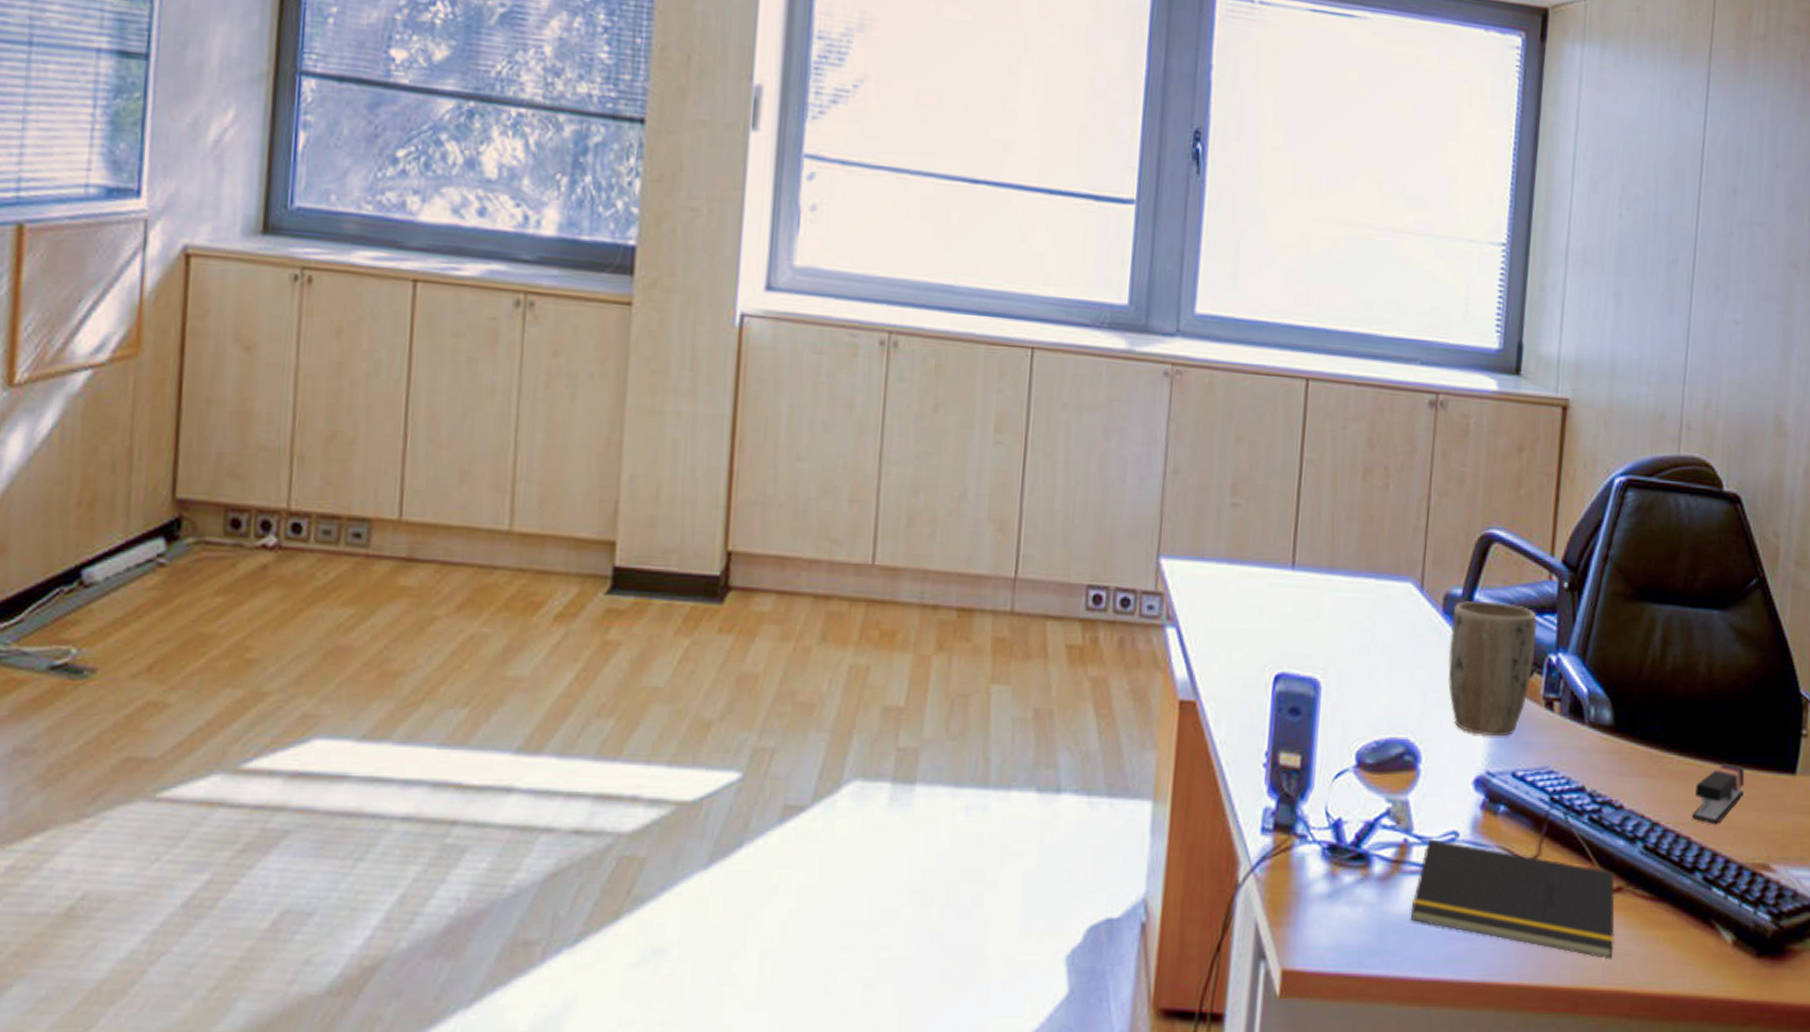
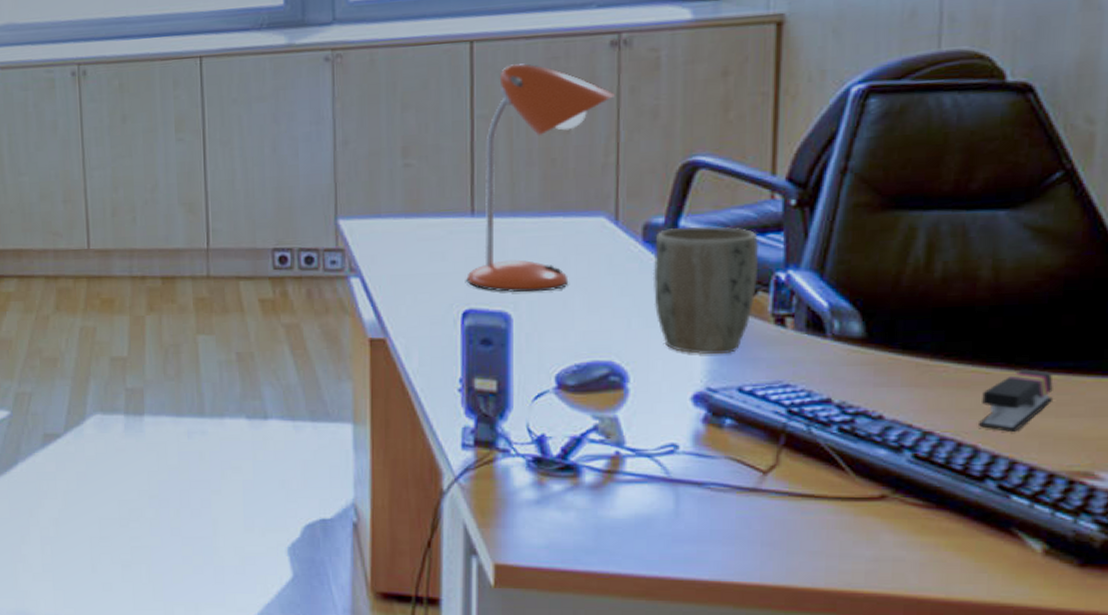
desk lamp: none [1281,410,1431,659] -> present [466,63,616,293]
notepad: present [1410,839,1615,960] -> none [628,451,880,565]

